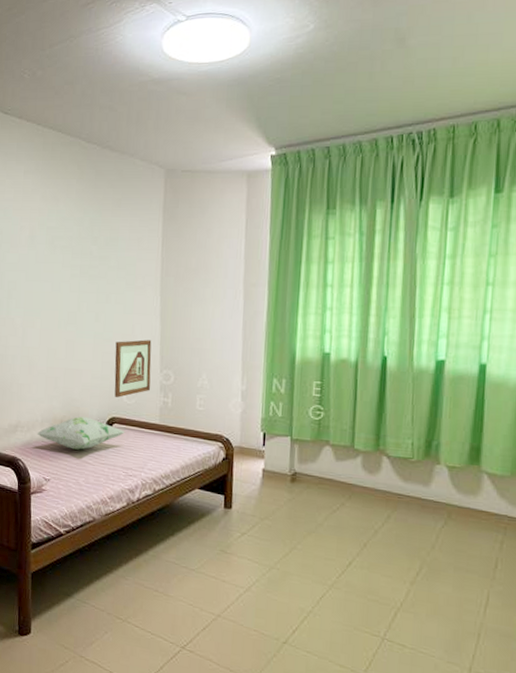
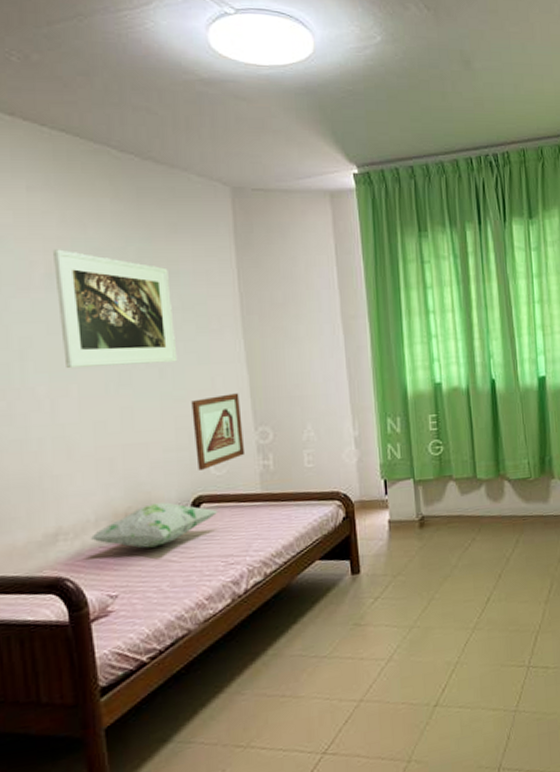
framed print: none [34,218,111,310] -> present [53,249,178,369]

